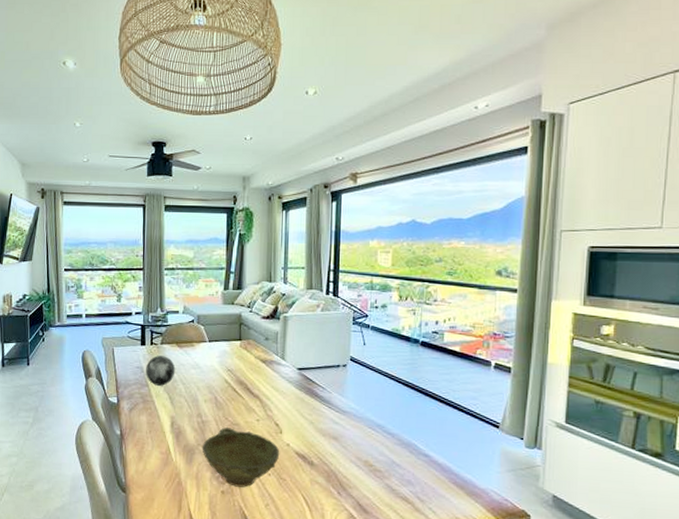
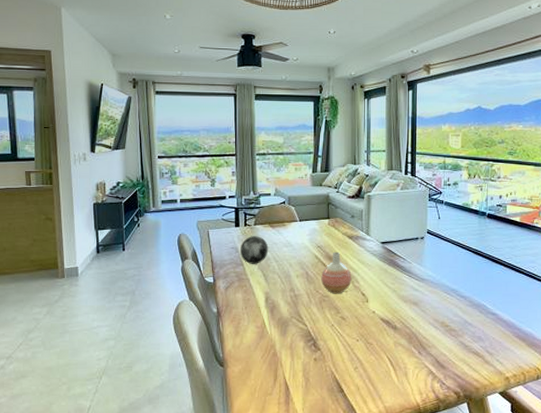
bowl: present [202,427,280,488] -> none [295,300,367,354]
vase: none [231,376,264,423] -> present [321,251,352,294]

